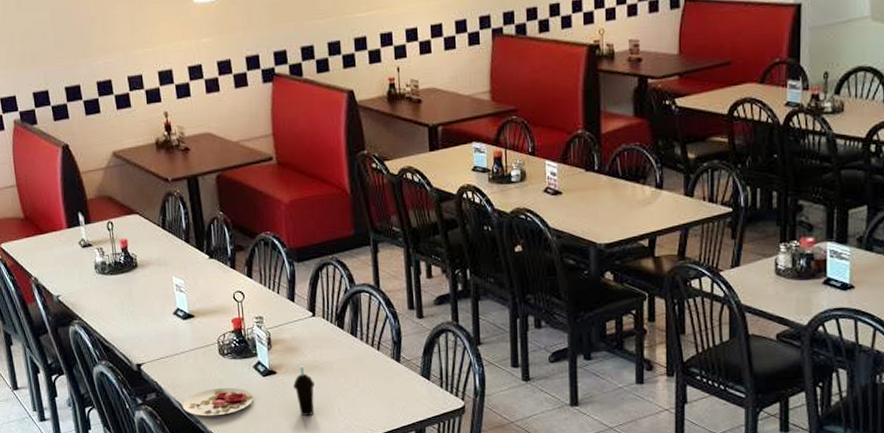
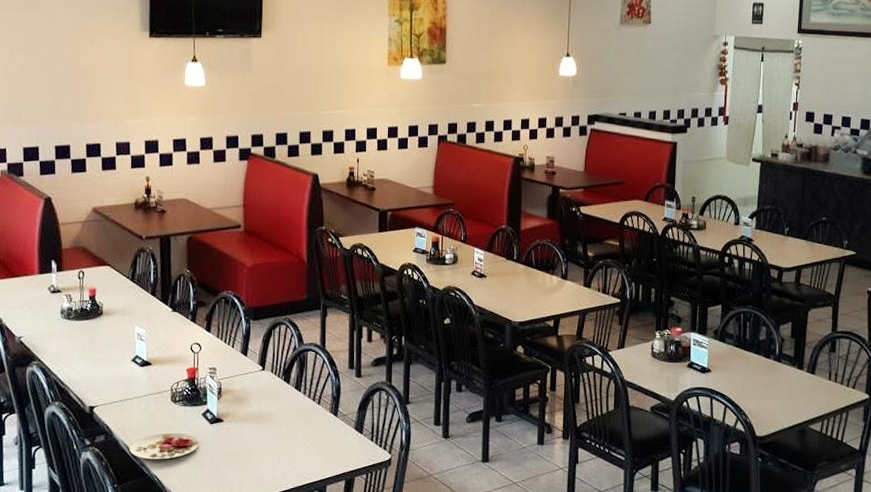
cup: present [293,366,315,416] -> none [238,415,258,462]

